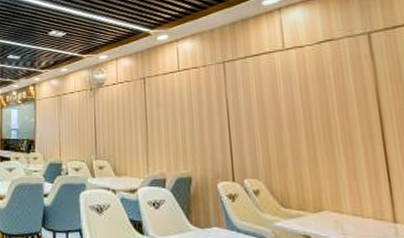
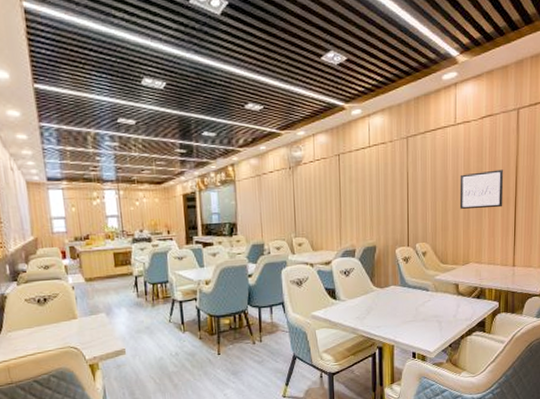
wall art: none [296,100,365,145] -> present [459,169,504,209]

